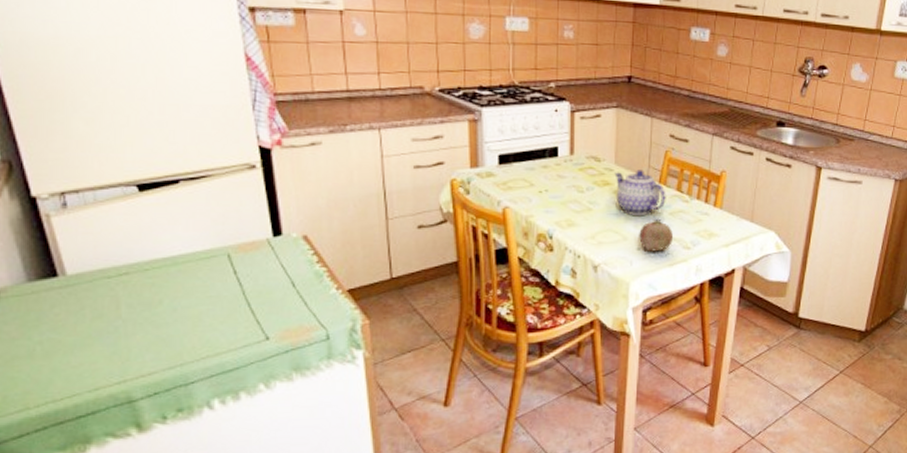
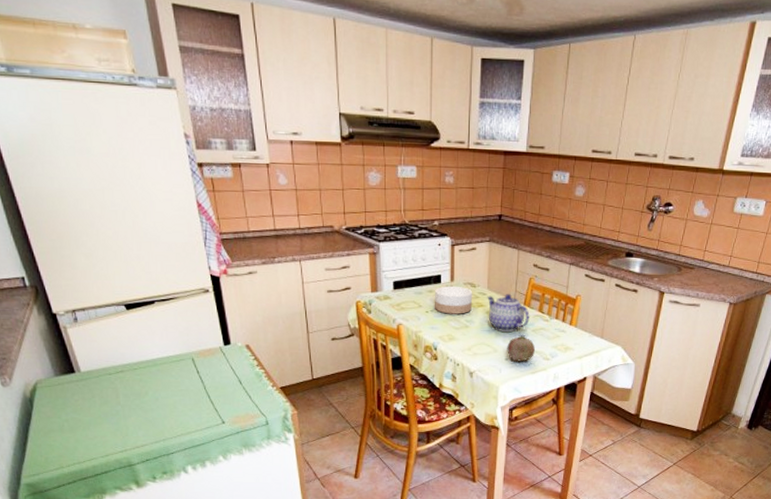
bowl: none [550,160,597,195] -> present [435,286,473,314]

